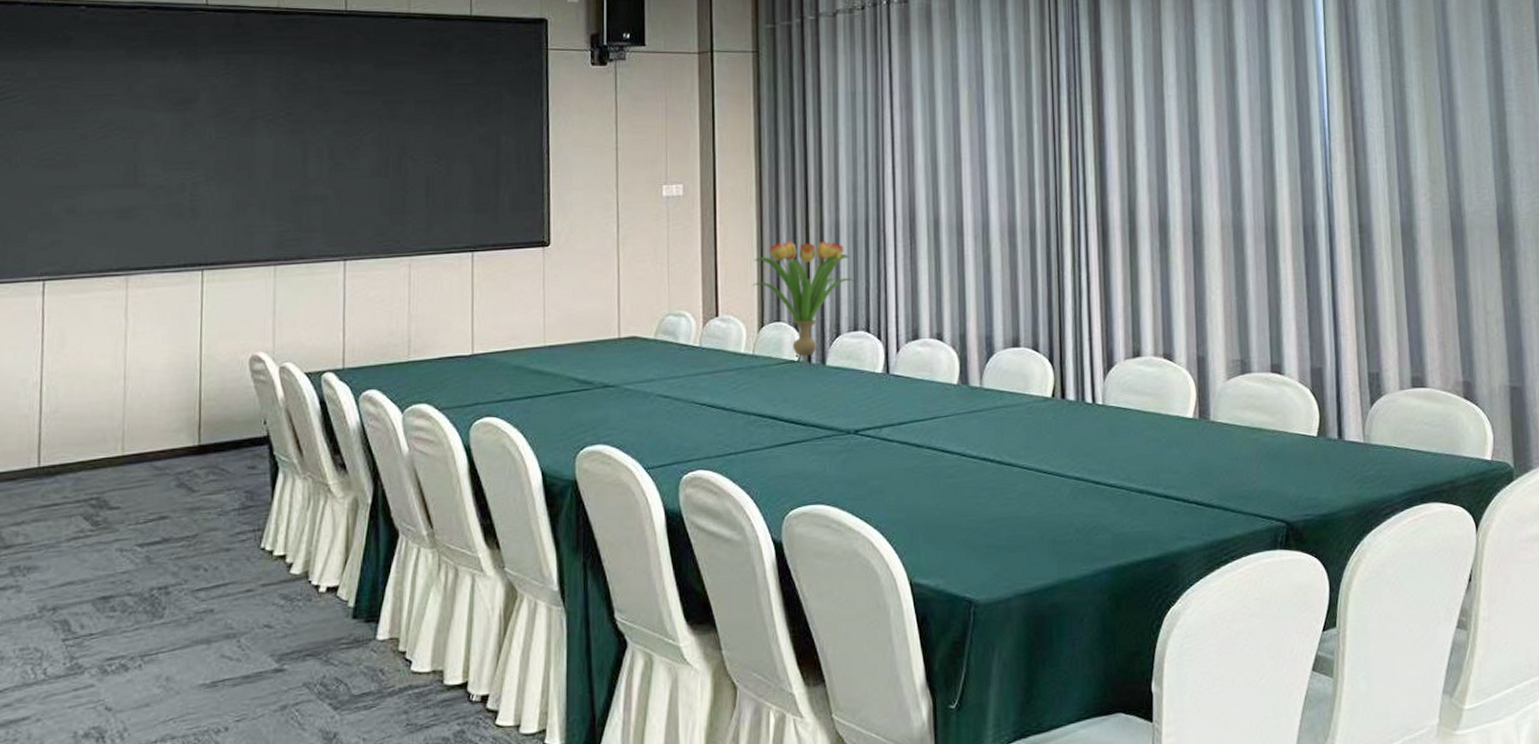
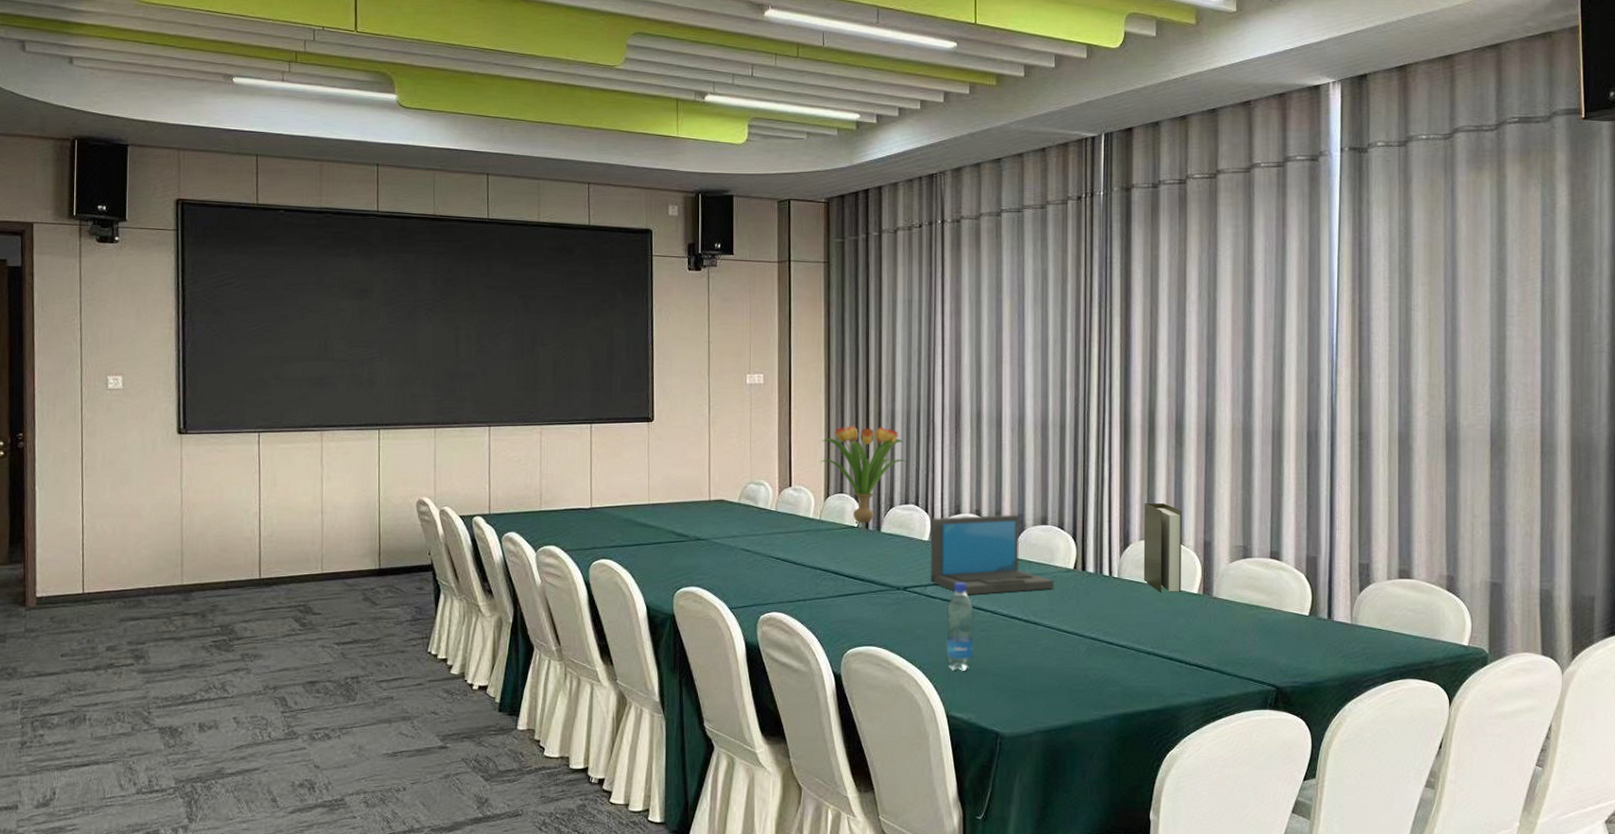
laptop: none [884,337,1030,436] -> present [930,514,1054,595]
bottle: none [906,421,939,528] -> present [946,582,974,671]
binder: none [1128,315,1175,419] -> present [1143,503,1182,592]

